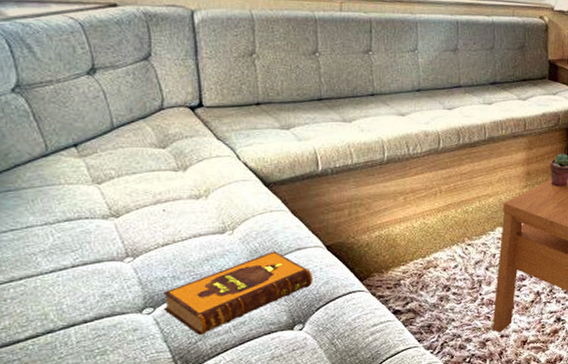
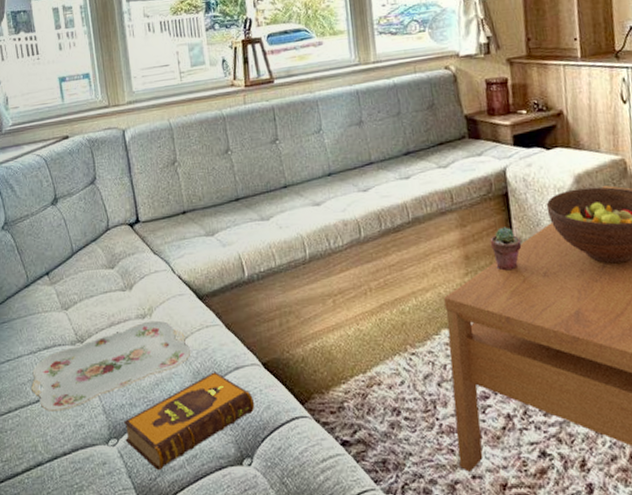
serving tray: none [44,202,250,282] -> present [31,320,191,412]

